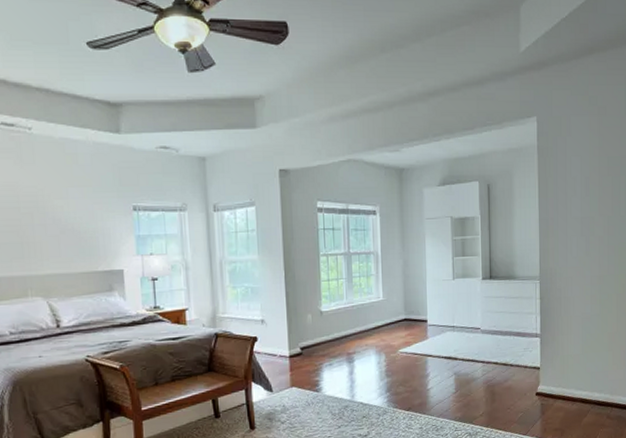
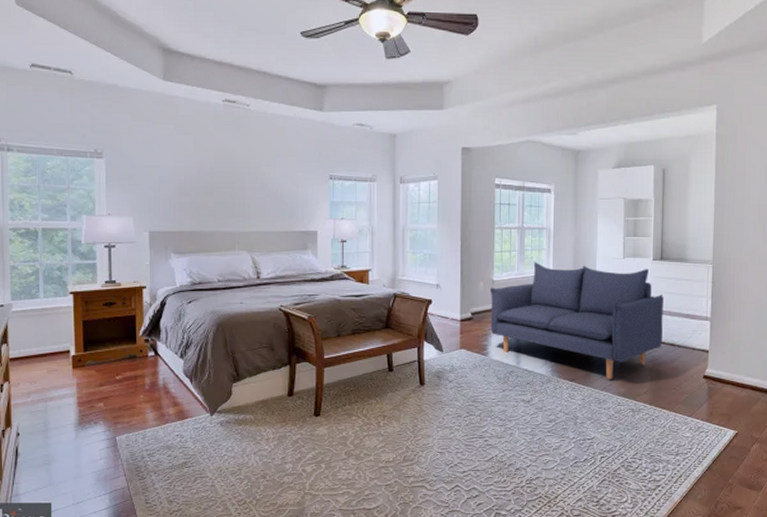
sofa: none [318,289,495,405] -> present [490,262,664,380]

